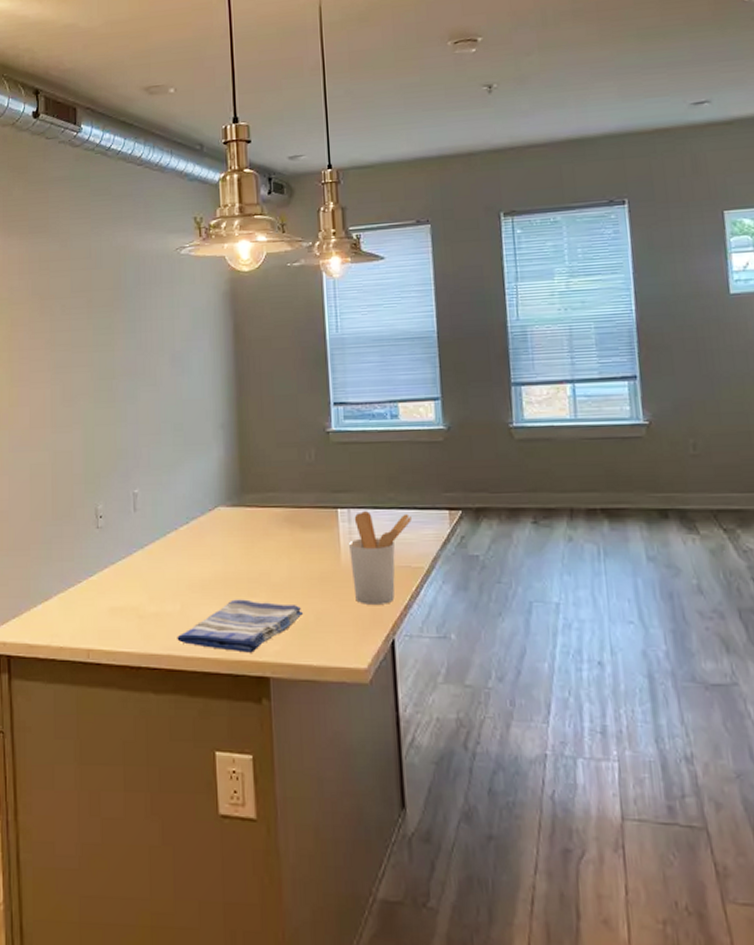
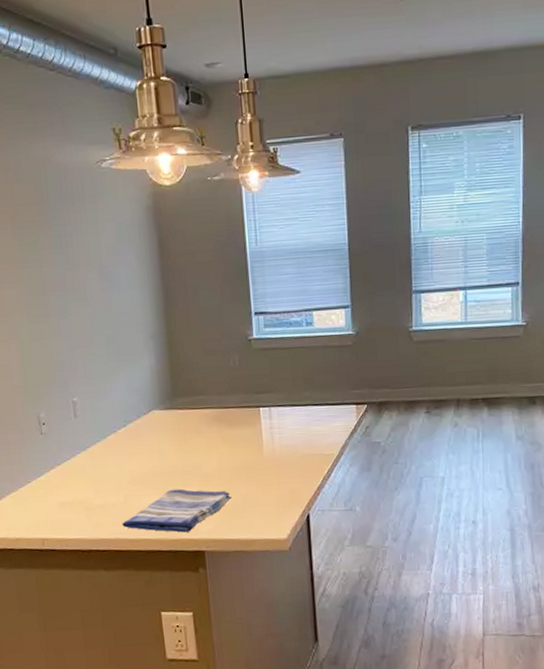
utensil holder: present [349,511,411,604] -> none [270,409,324,487]

